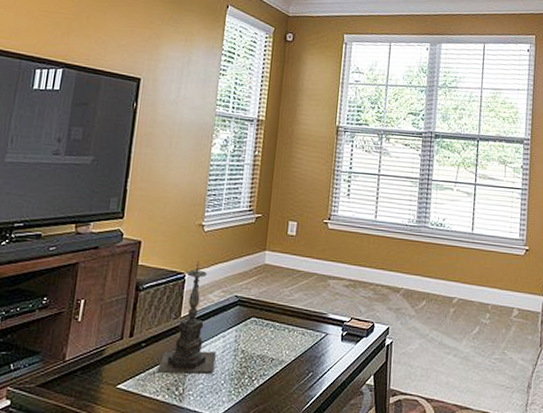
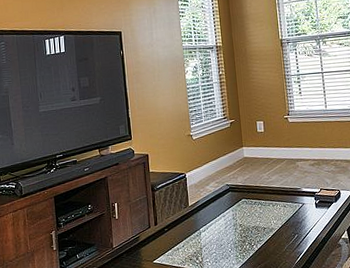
candle holder: present [156,261,216,373] -> none [179,162,222,249]

